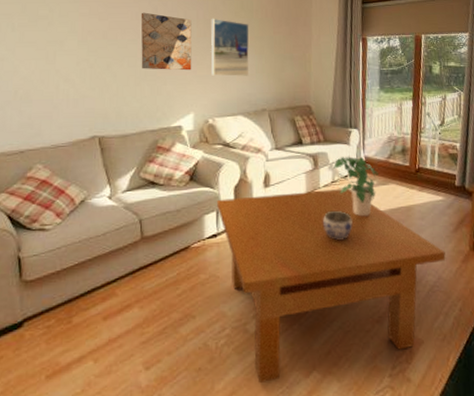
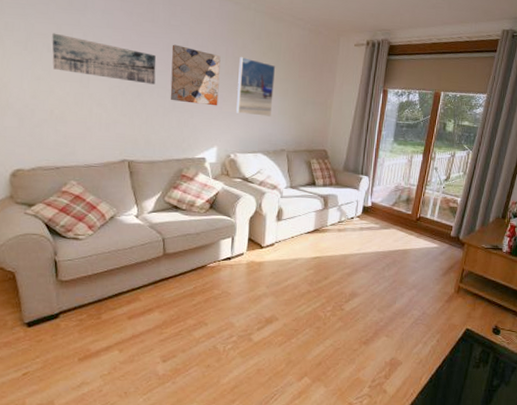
wall art: none [16,12,125,55] -> present [52,33,156,85]
table: present [217,188,446,383] -> none [233,227,432,381]
jar: present [323,210,353,240] -> none [327,247,353,273]
potted plant: present [333,156,378,217] -> none [342,200,382,255]

